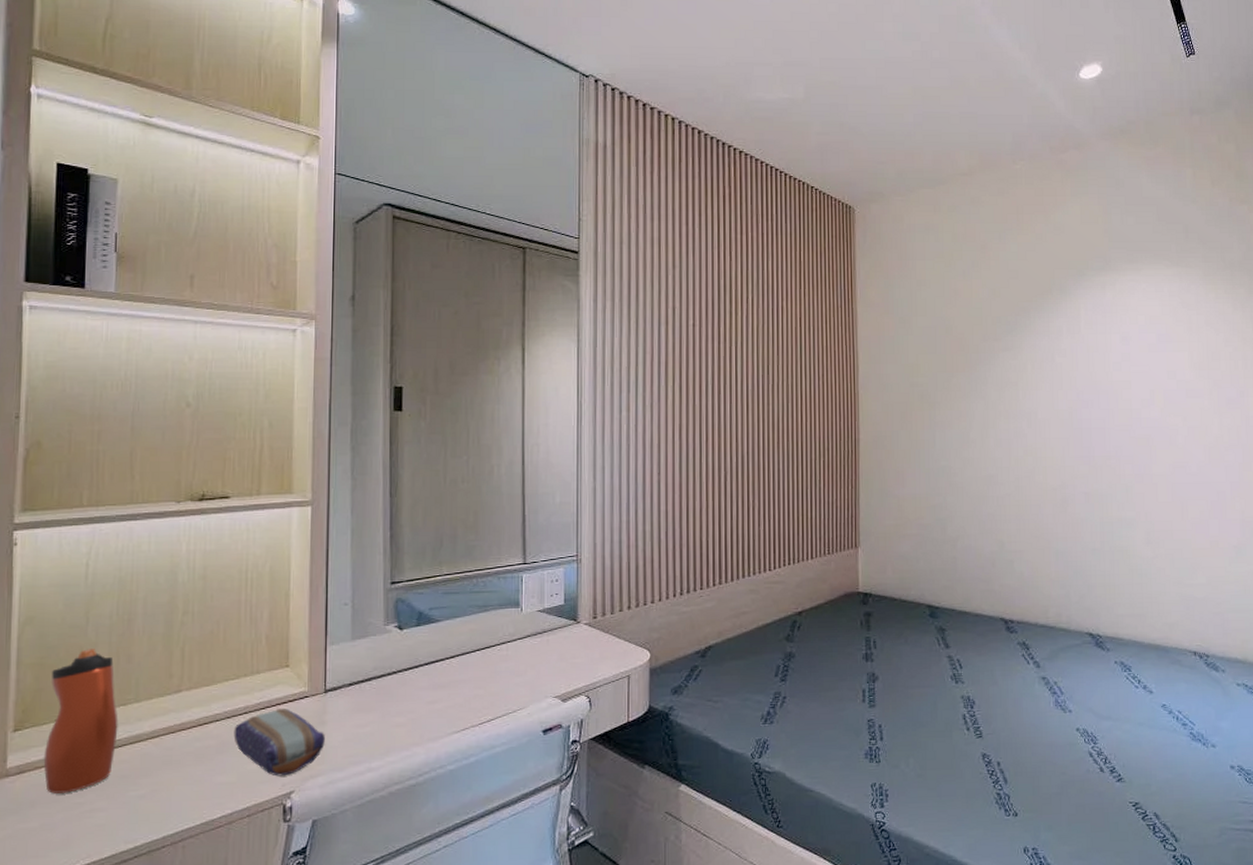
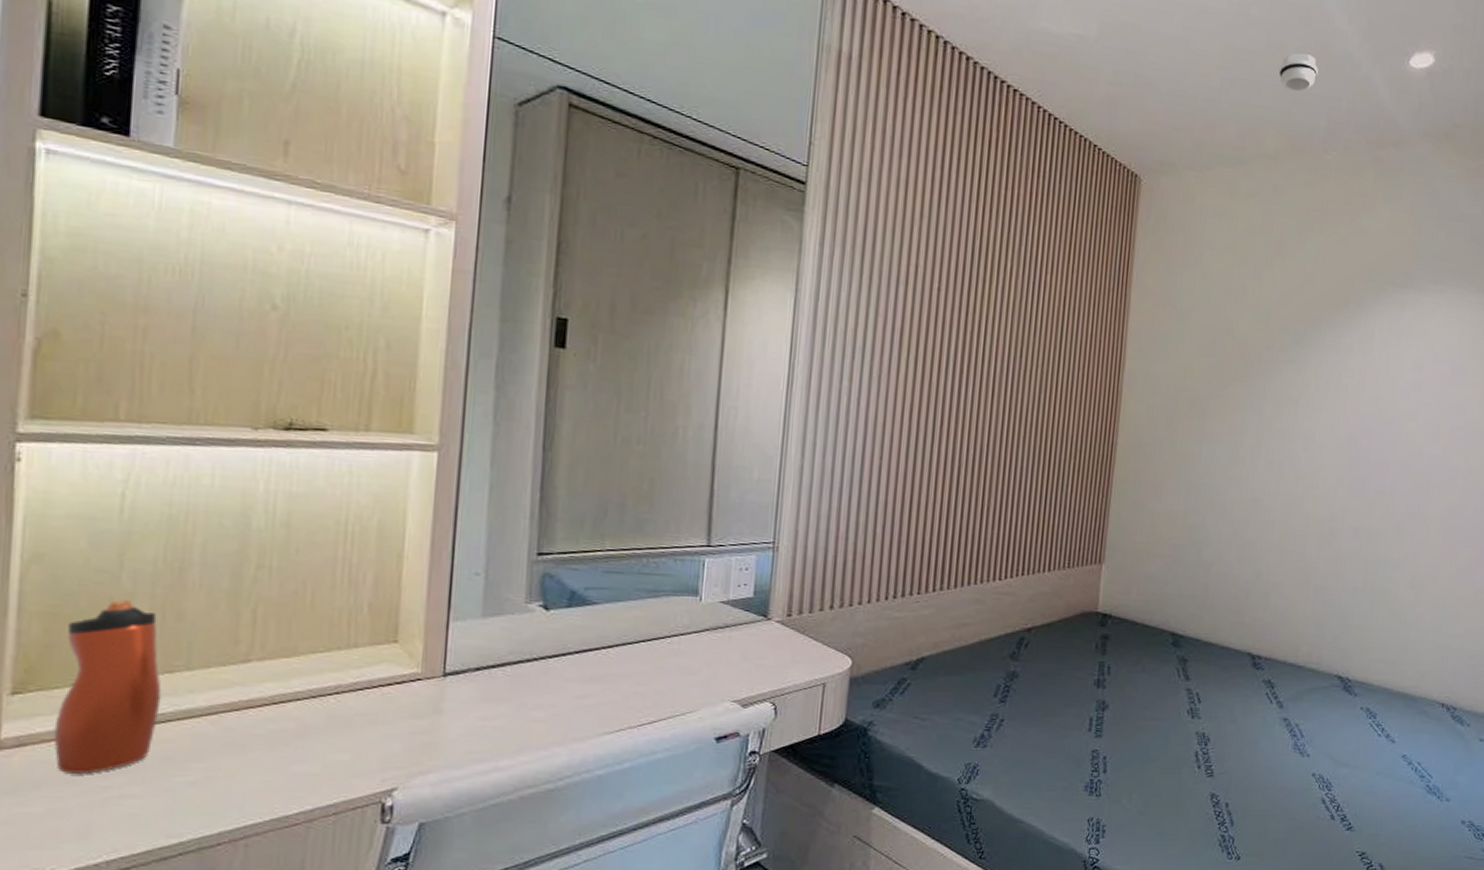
pencil case: present [233,709,325,777] -> none [319,691,441,770]
smoke detector: none [963,83,999,115] -> present [1278,53,1319,92]

